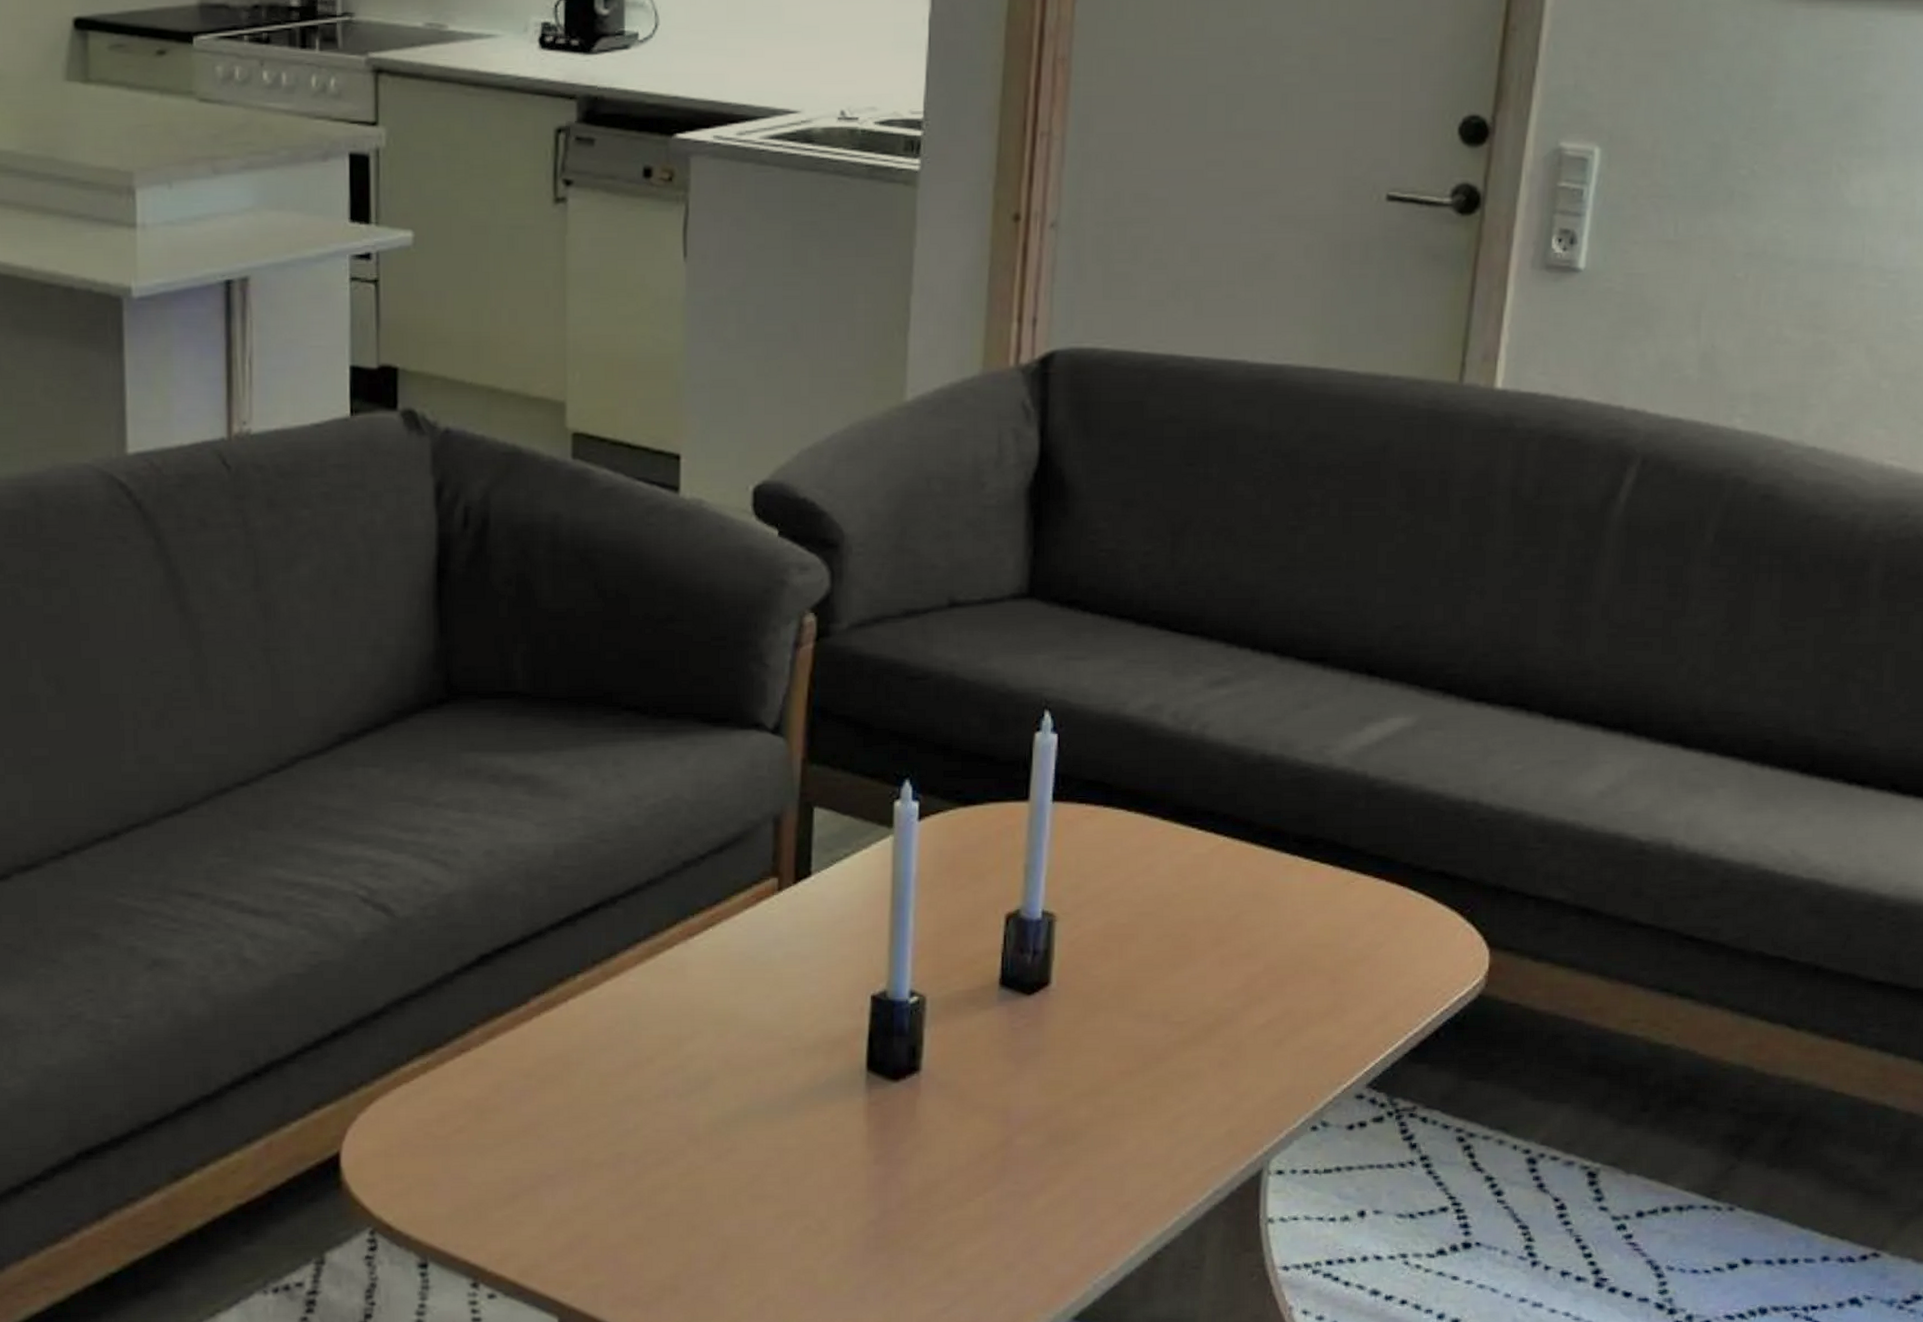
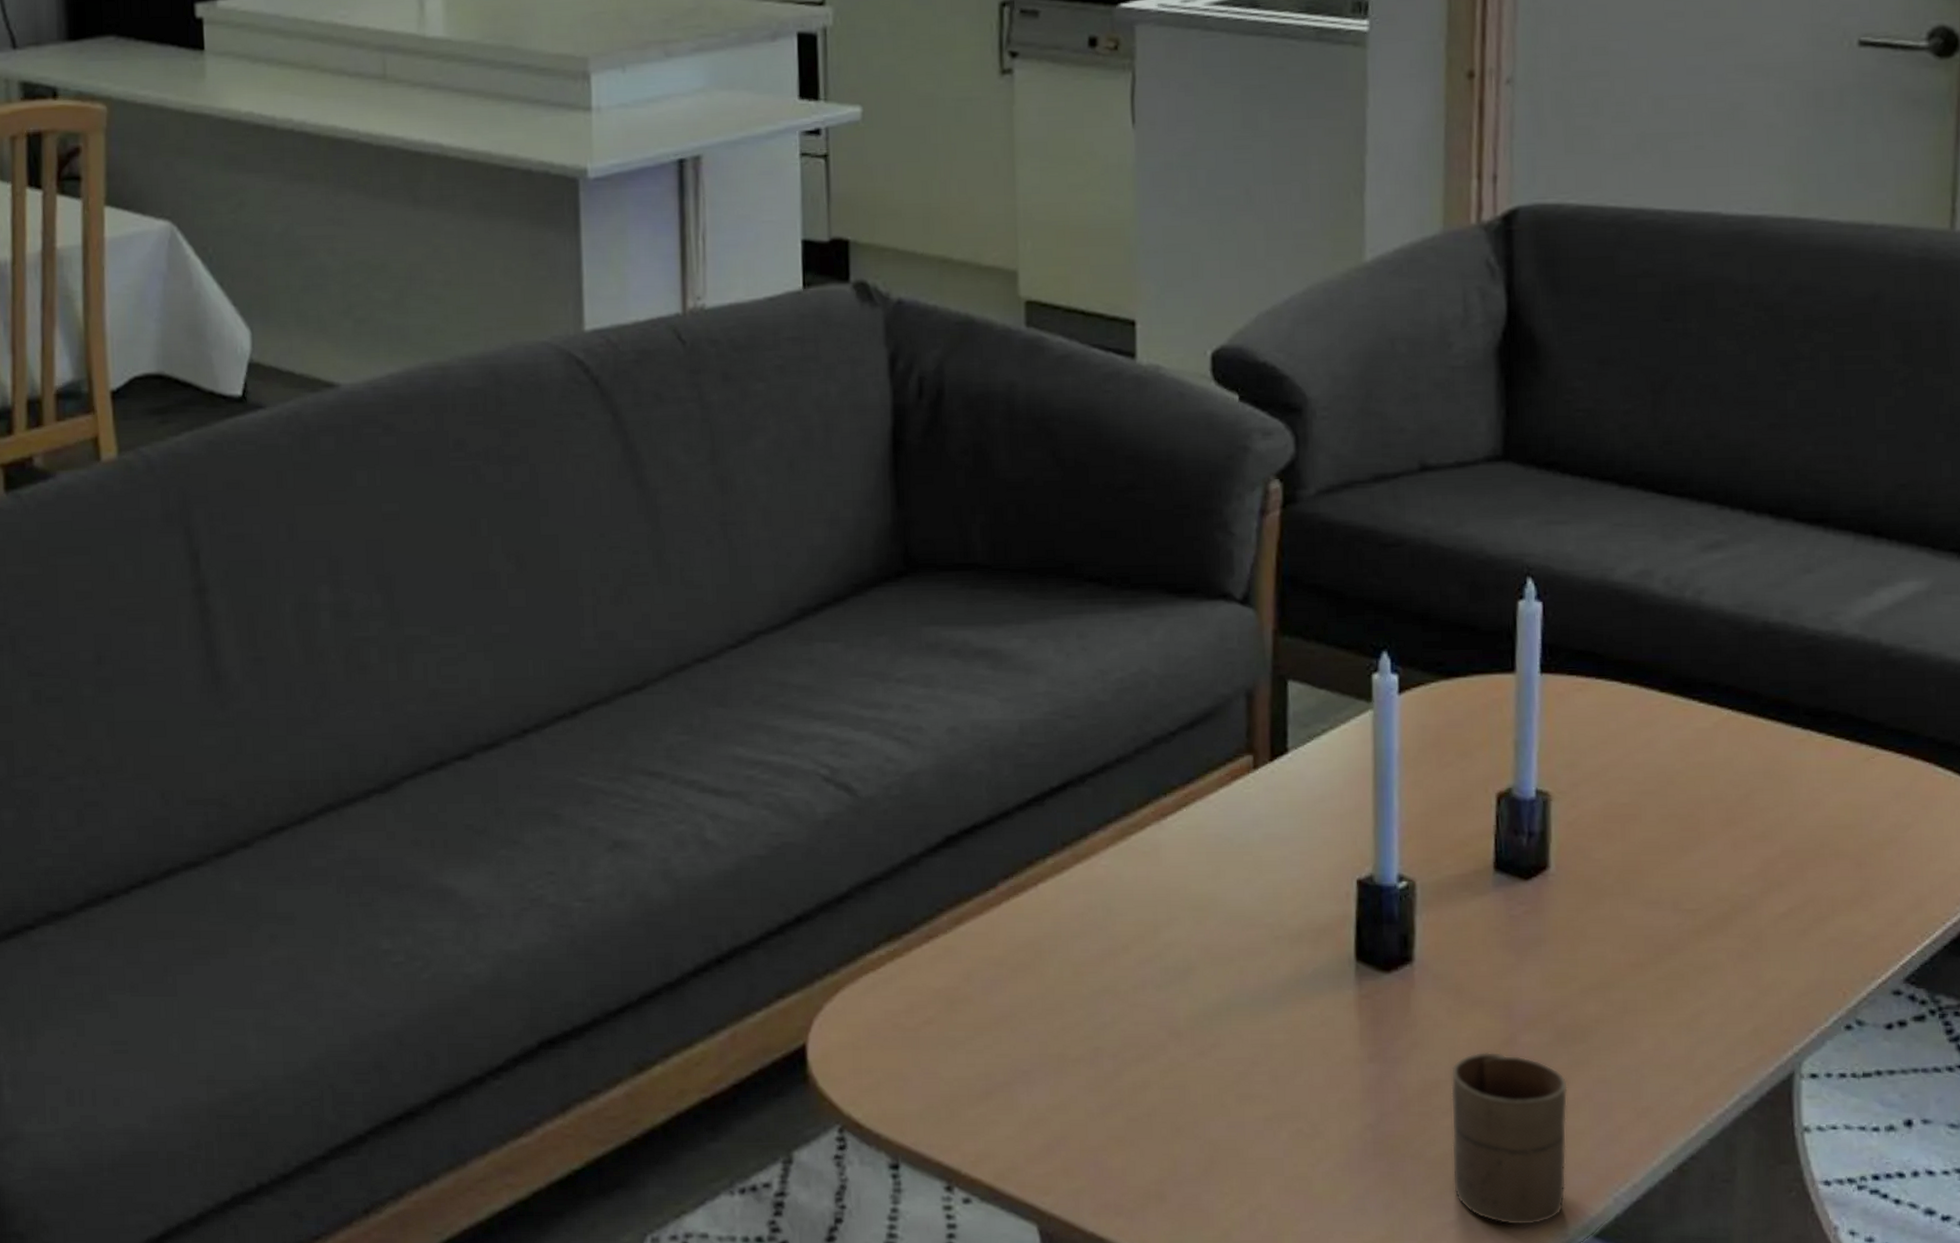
cup: none [947,1153,1057,1311] -> present [1450,1051,1568,1226]

